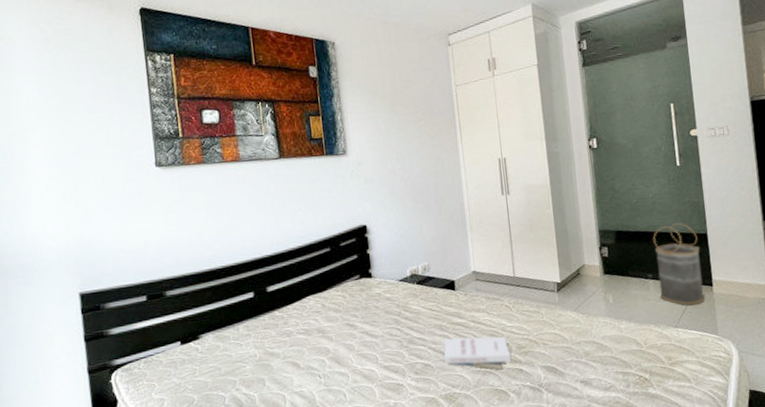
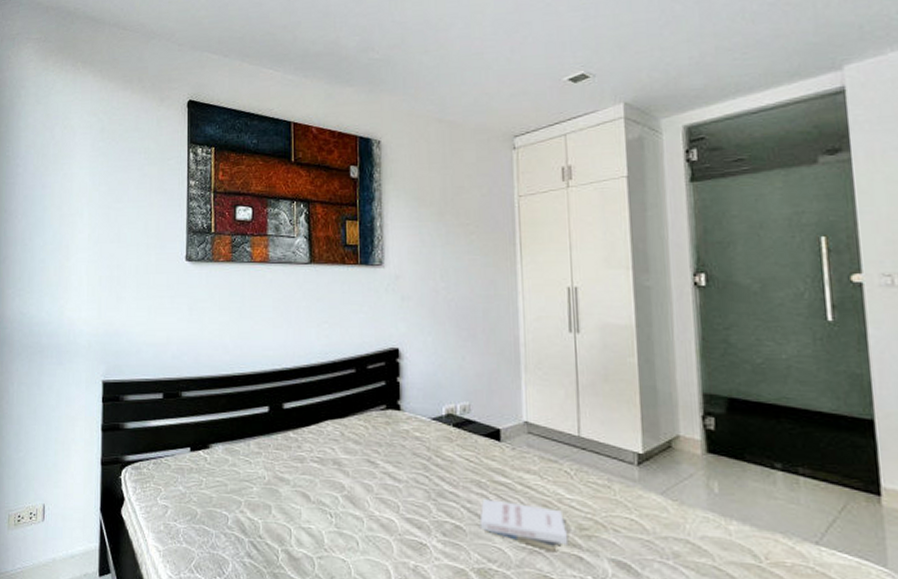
basket: present [653,223,706,306] -> none [785,399,868,518]

